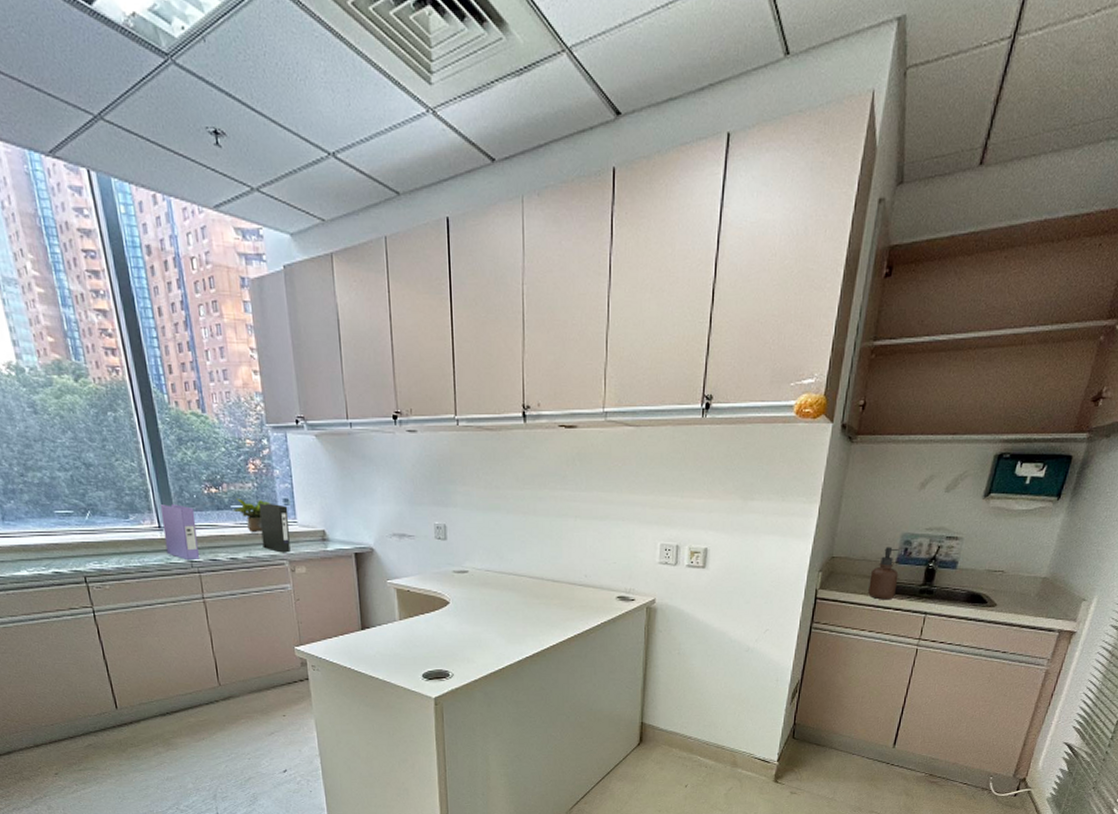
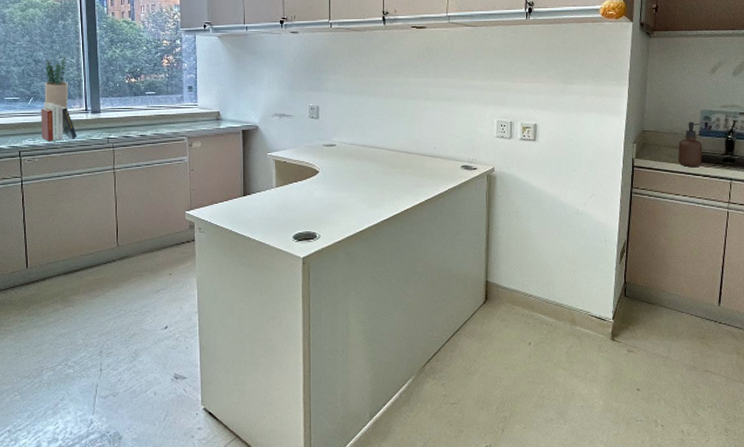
vase: none [98,458,136,525] -> present [44,56,68,109]
books: none [102,517,153,566] -> present [41,102,77,142]
binder: present [160,503,200,561] -> none [89,91,116,138]
potted plant: present [232,498,270,532] -> none [146,86,177,113]
binder: present [258,503,291,553] -> none [168,90,191,131]

